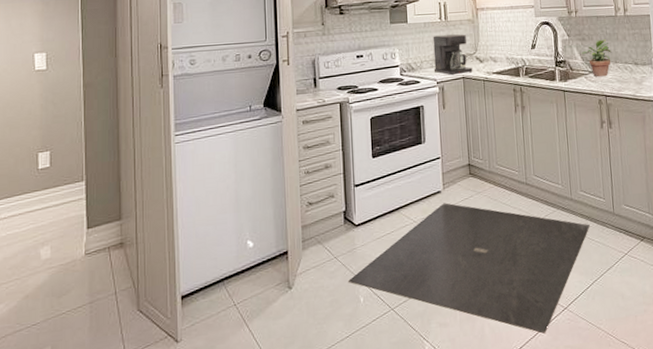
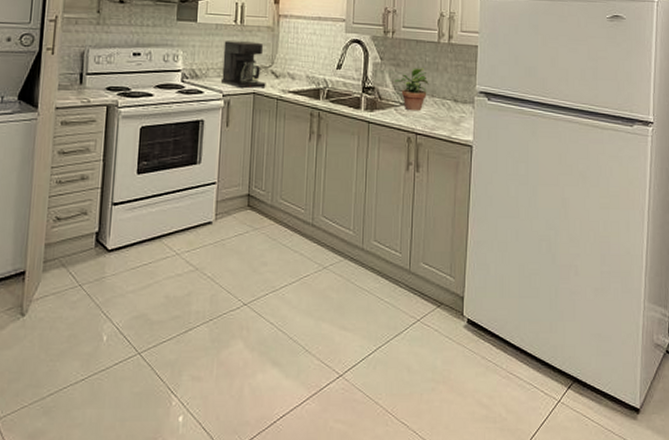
floor mat: present [349,203,590,334] -> none [92,236,380,402]

